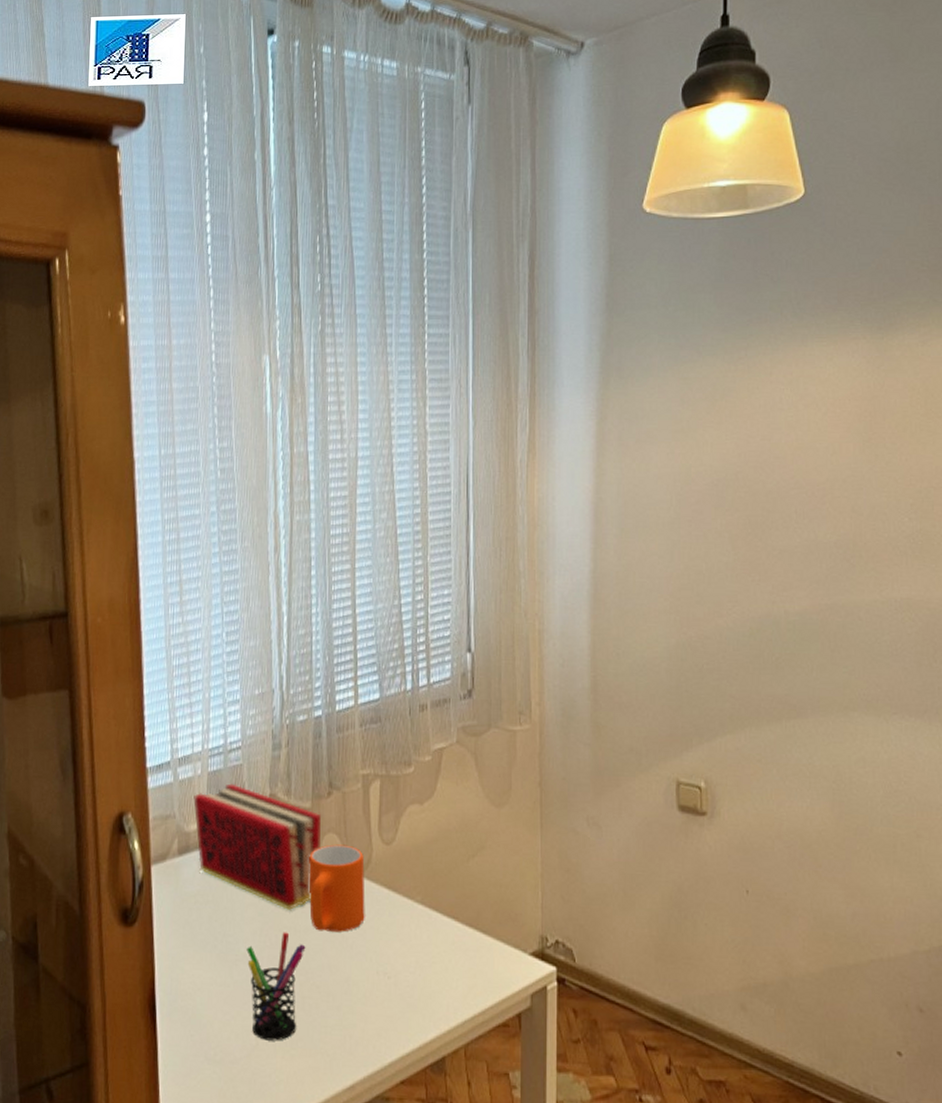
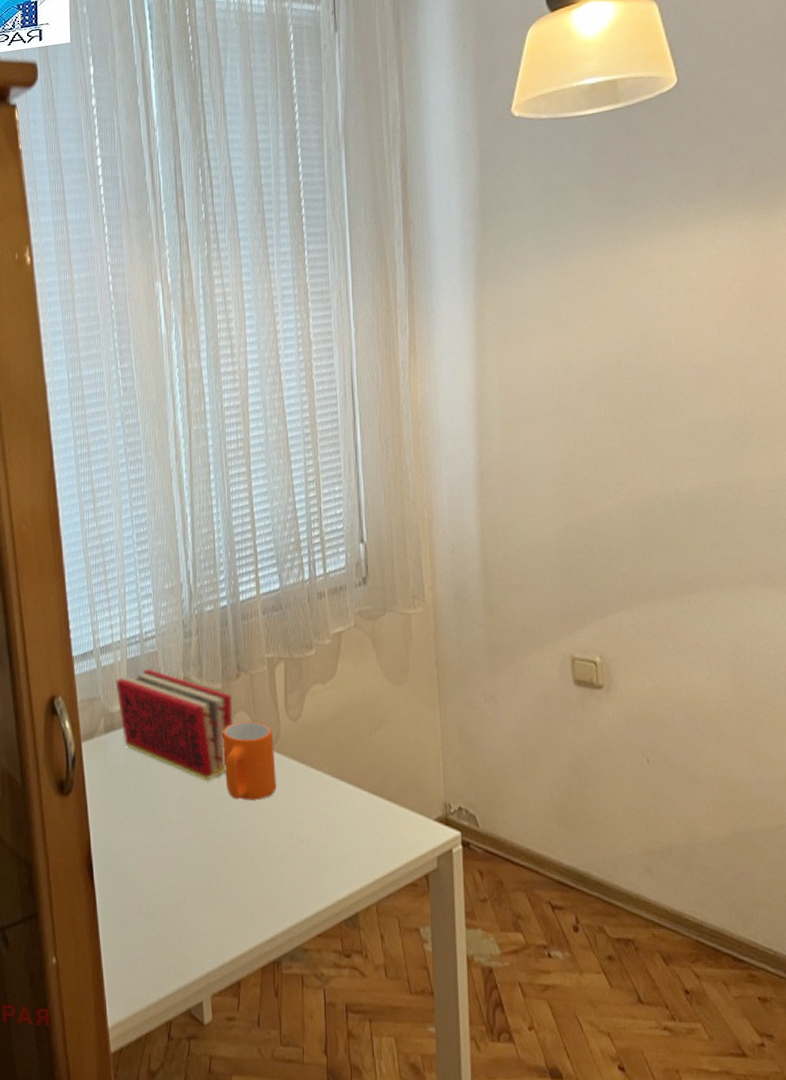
pen holder: present [246,932,306,1041] -> none [170,800,224,897]

